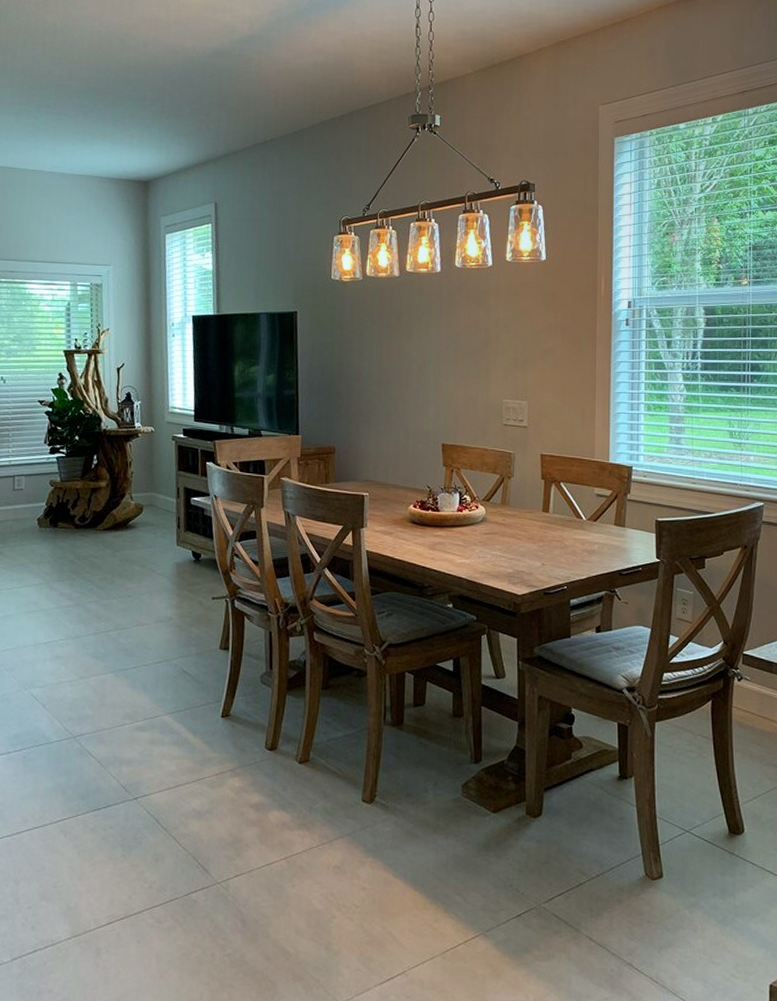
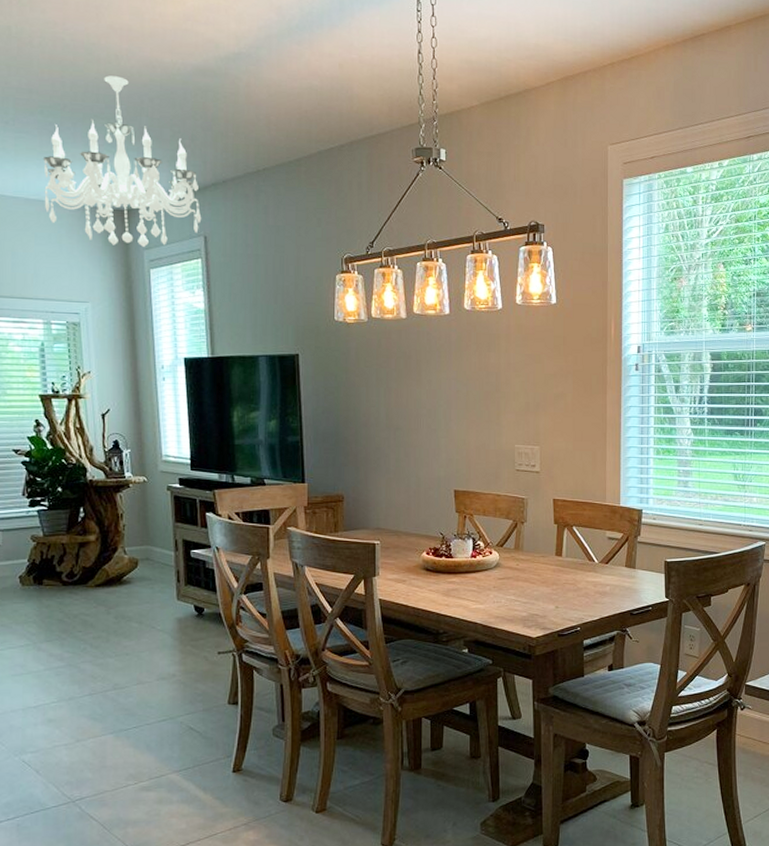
chandelier: none [76,61,214,214] -> present [42,75,202,247]

